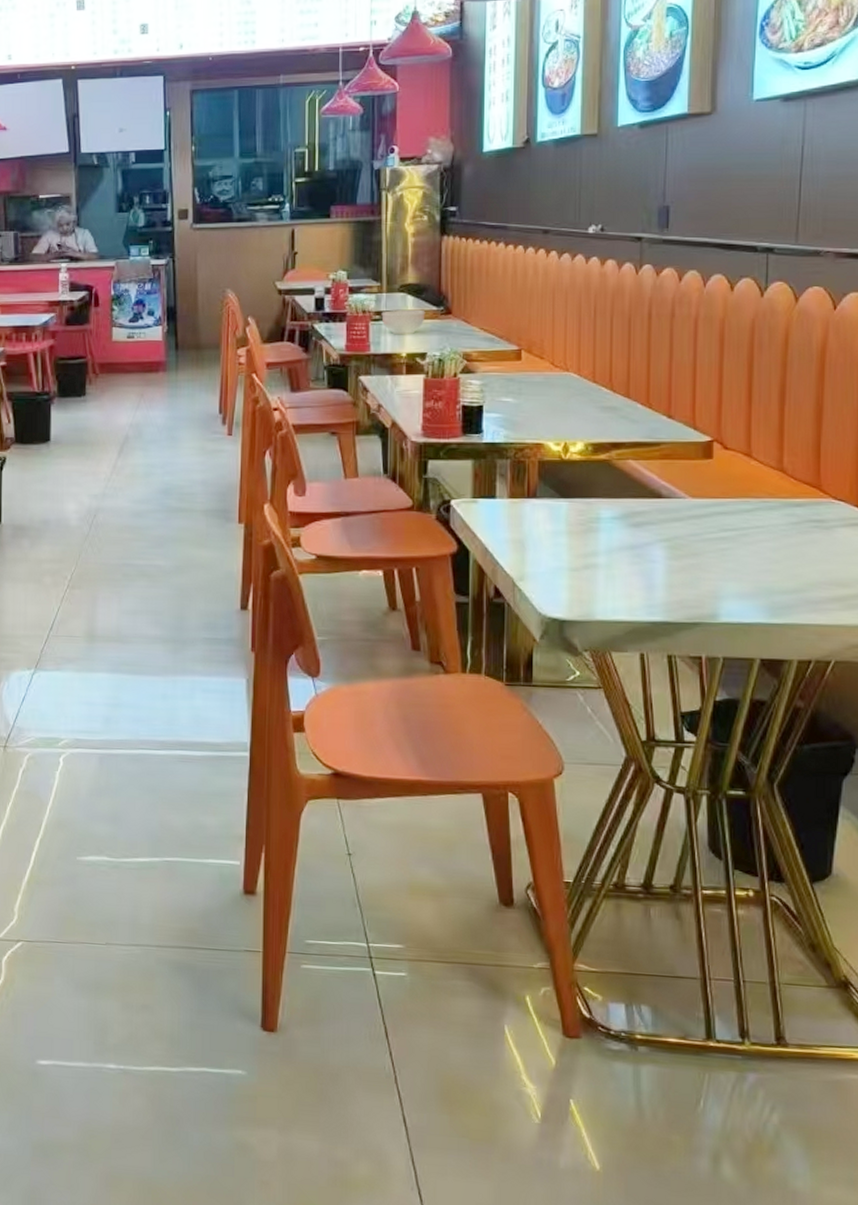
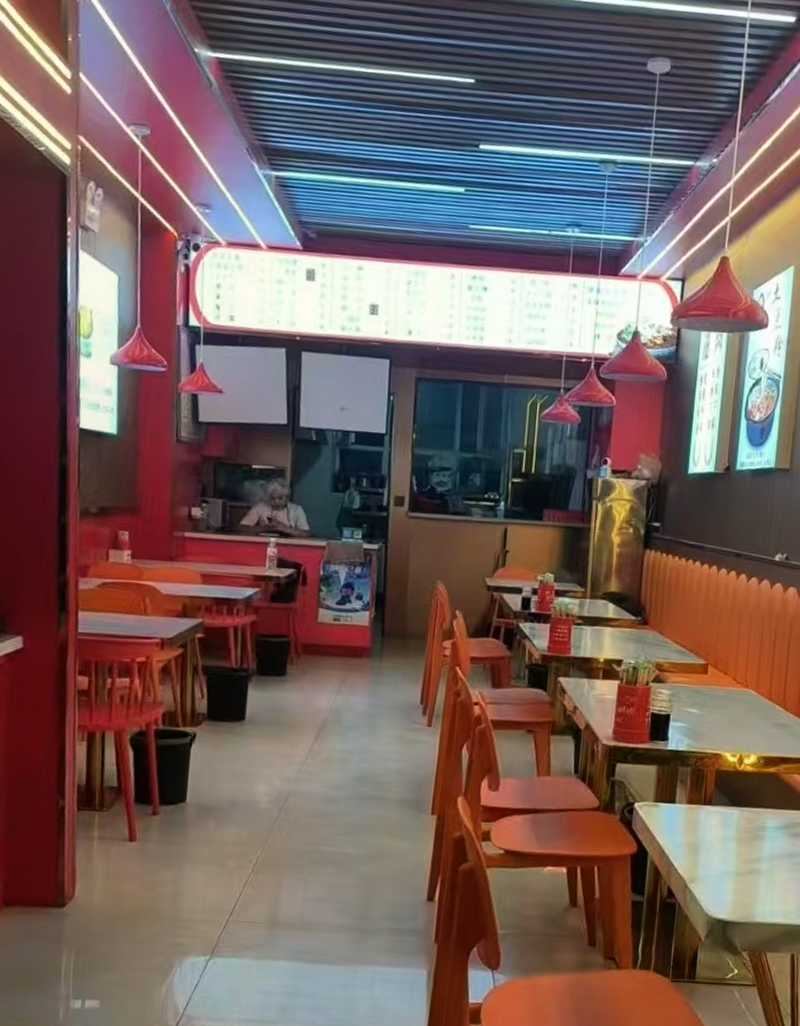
soup bowl: present [381,310,426,335] -> none [583,616,625,642]

